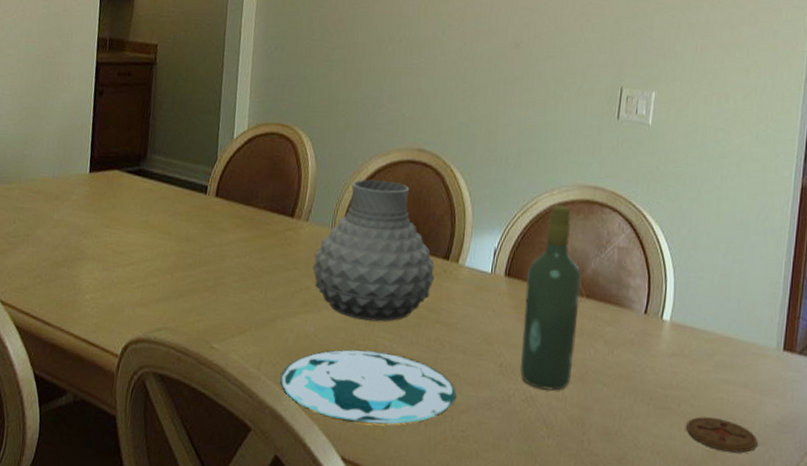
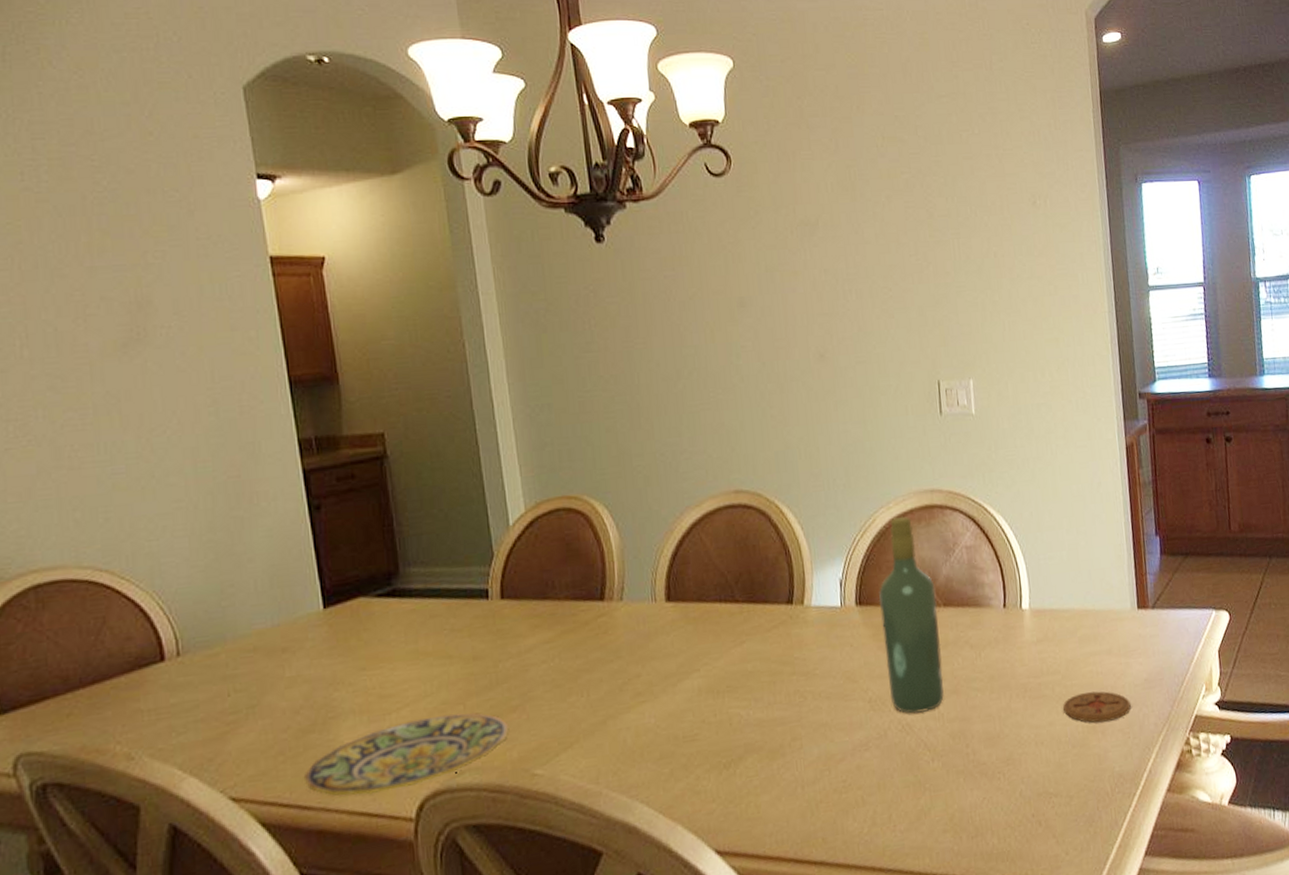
plate: none [50,277,202,329] -> present [303,712,510,796]
plate: present [280,349,456,425] -> none [626,721,829,812]
vase: present [313,179,435,322] -> none [638,533,781,696]

